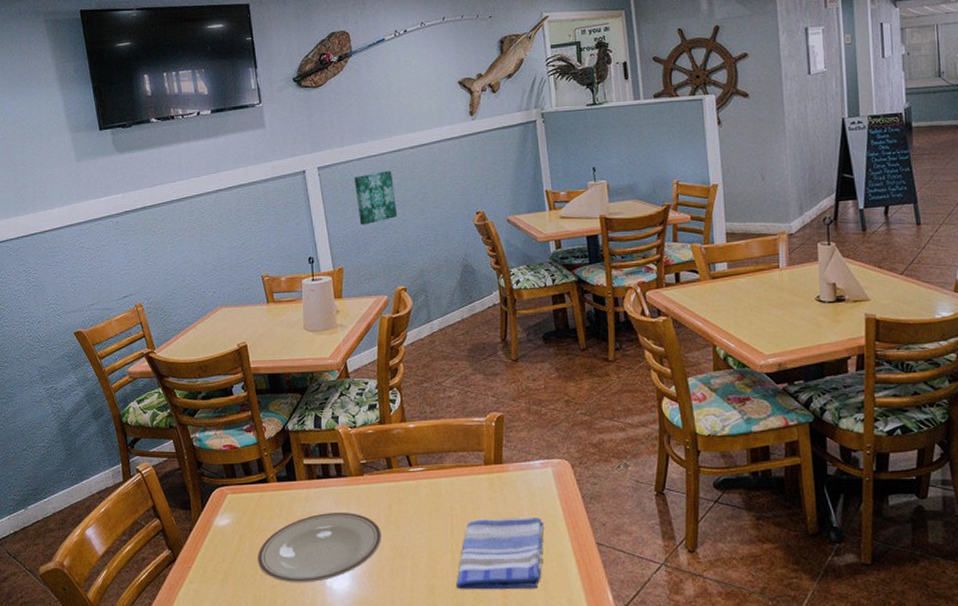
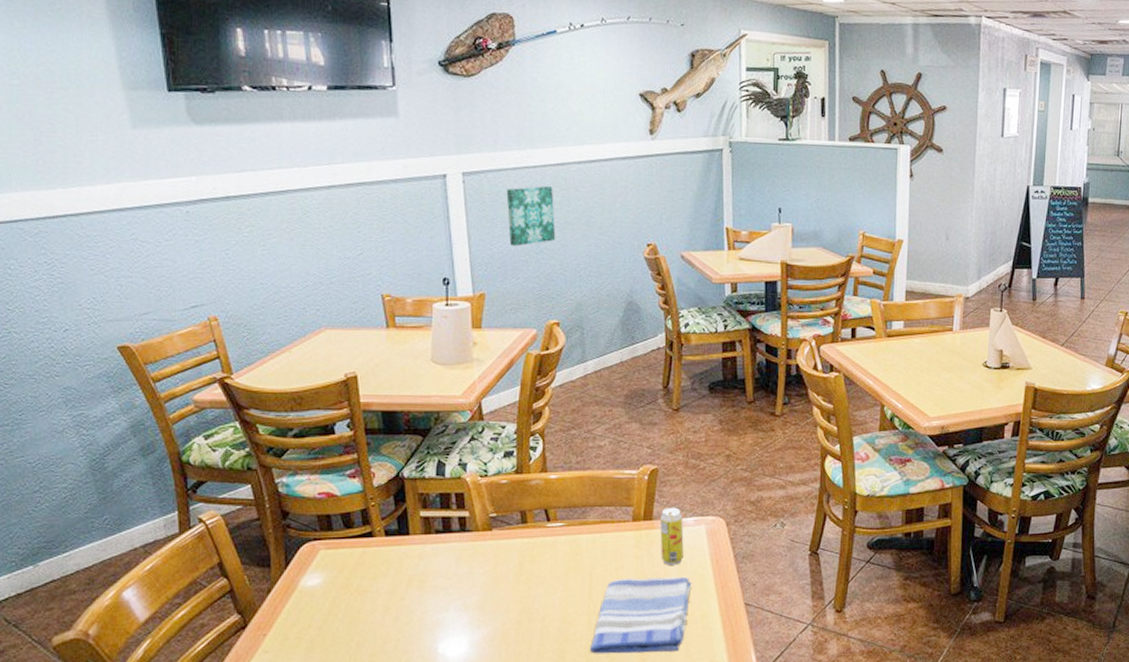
plate: present [258,513,382,583] -> none [355,572,509,651]
beverage can: none [508,451,534,506] -> present [659,507,684,565]

